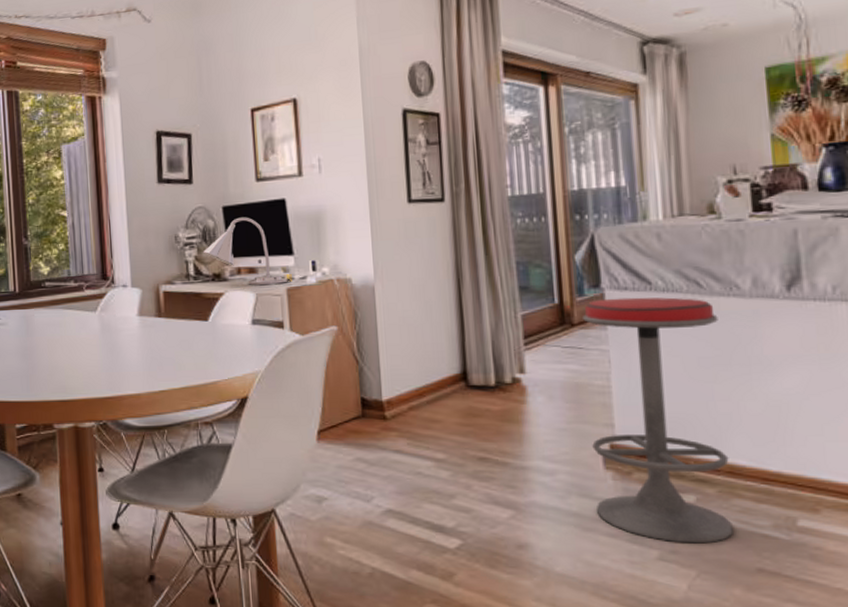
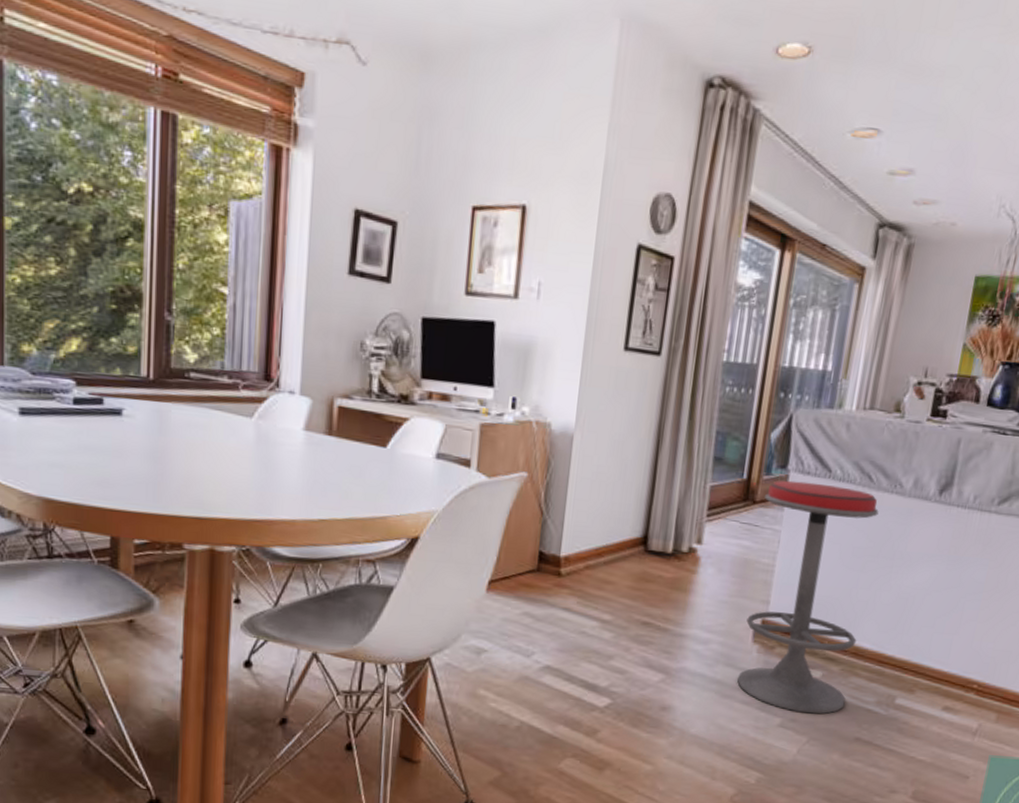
table lamp: present [202,217,291,286] -> none [391,333,486,418]

